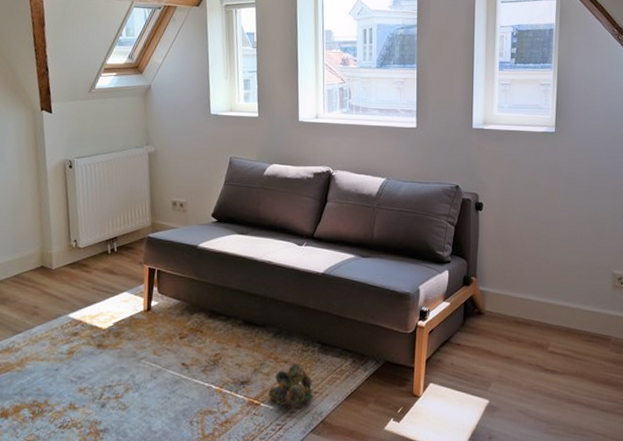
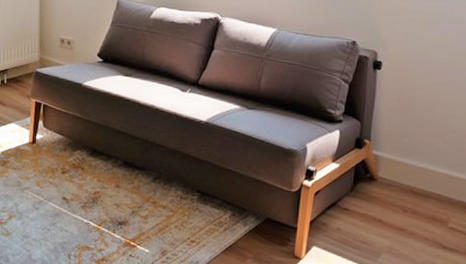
decorative ball: present [269,364,313,406] -> none [145,210,190,251]

